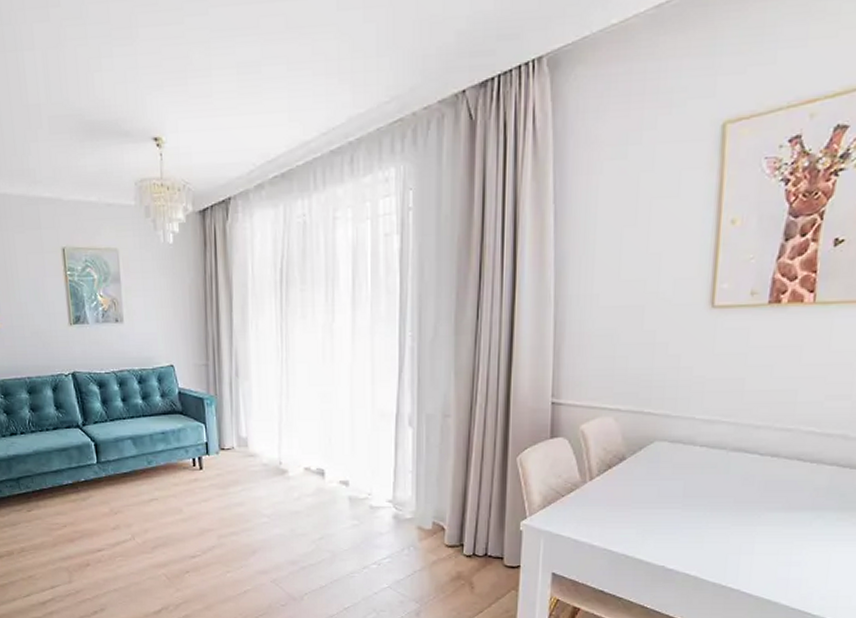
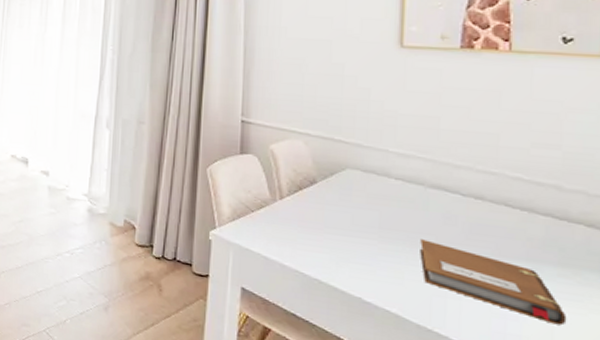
notebook: none [719,502,841,564] -> present [420,239,567,326]

